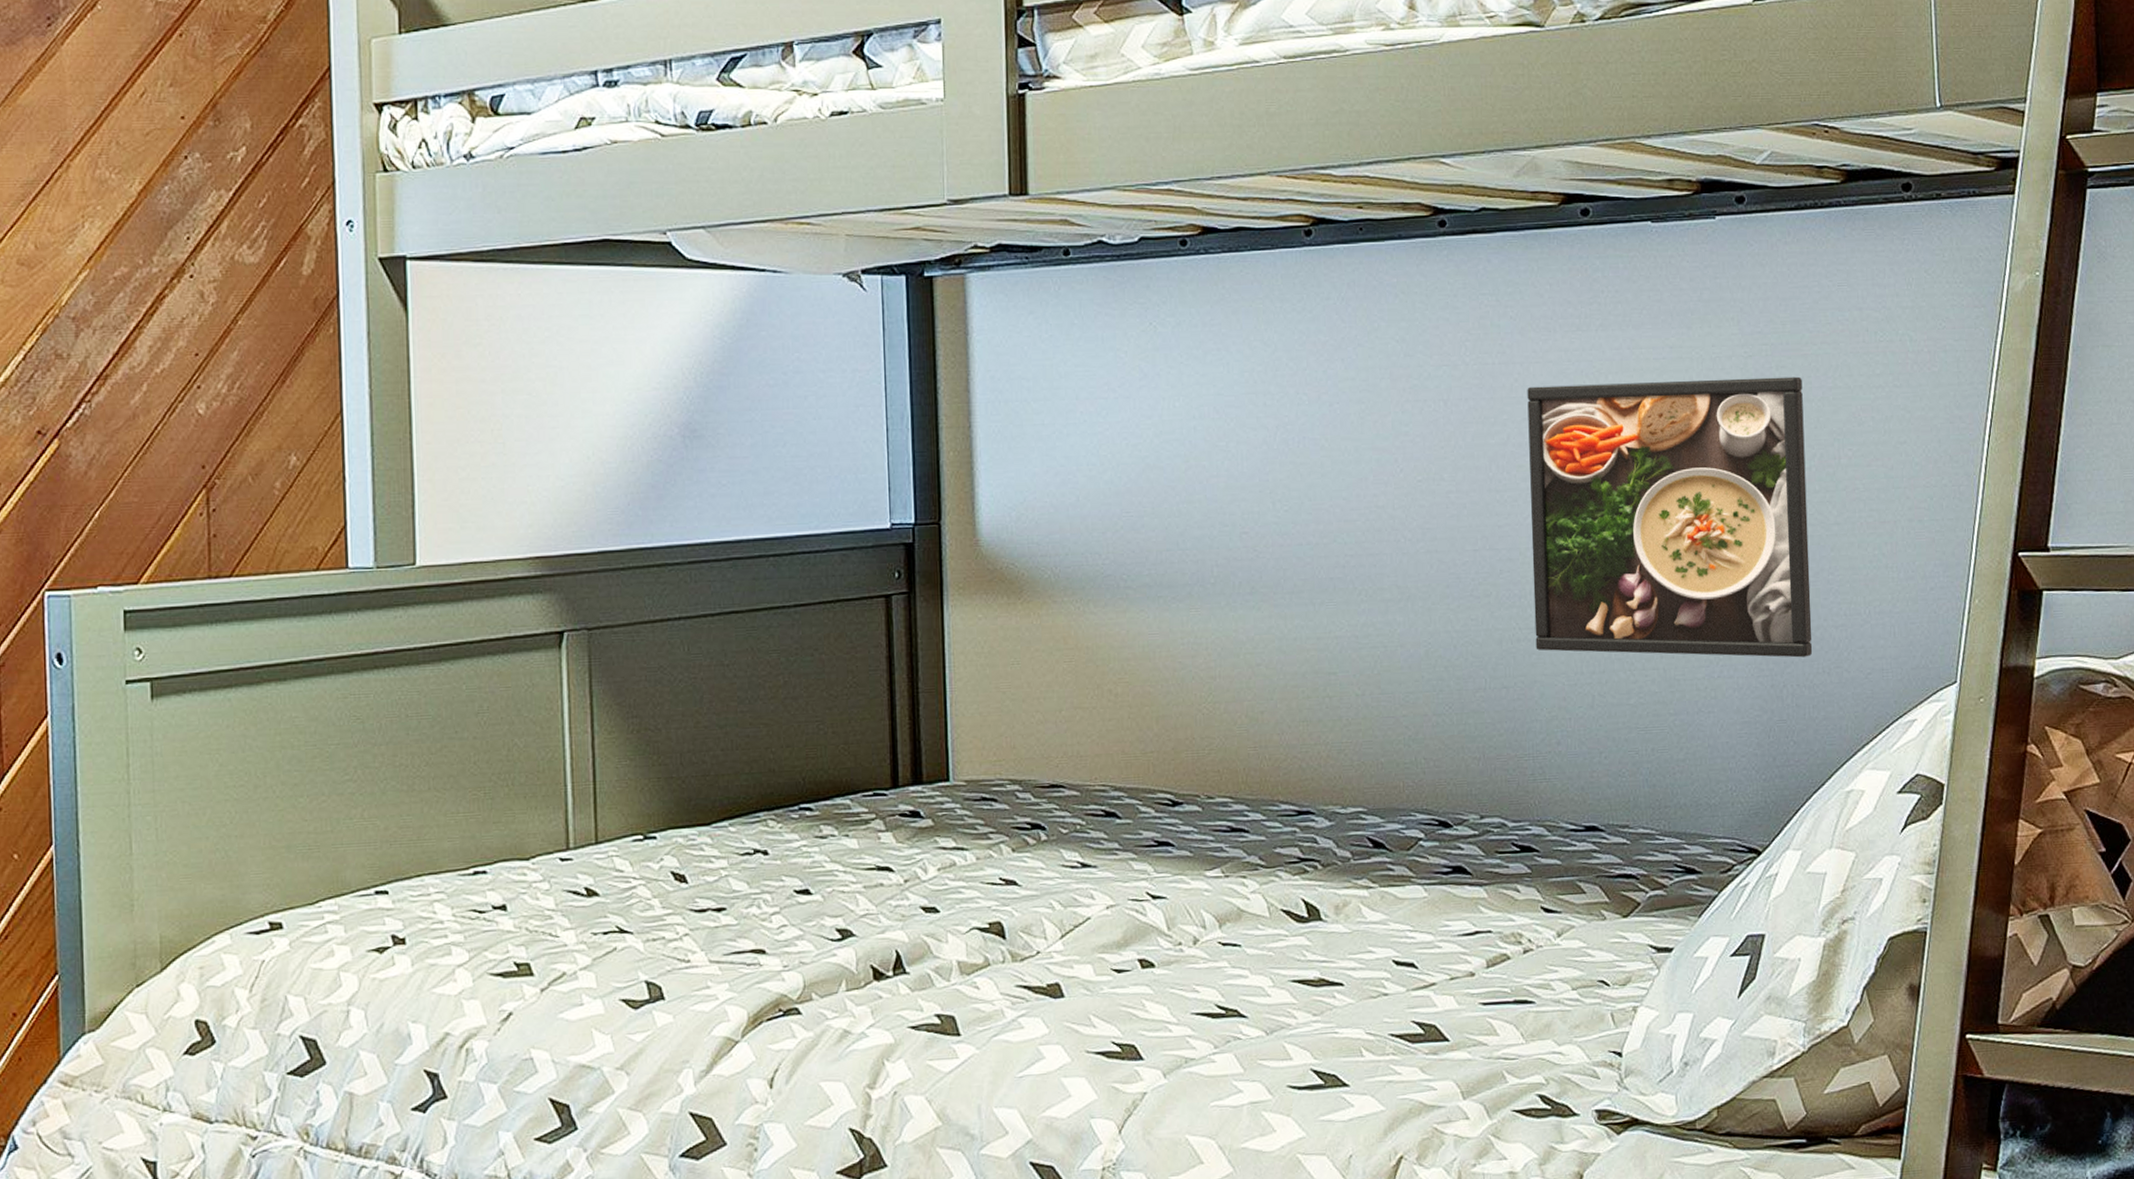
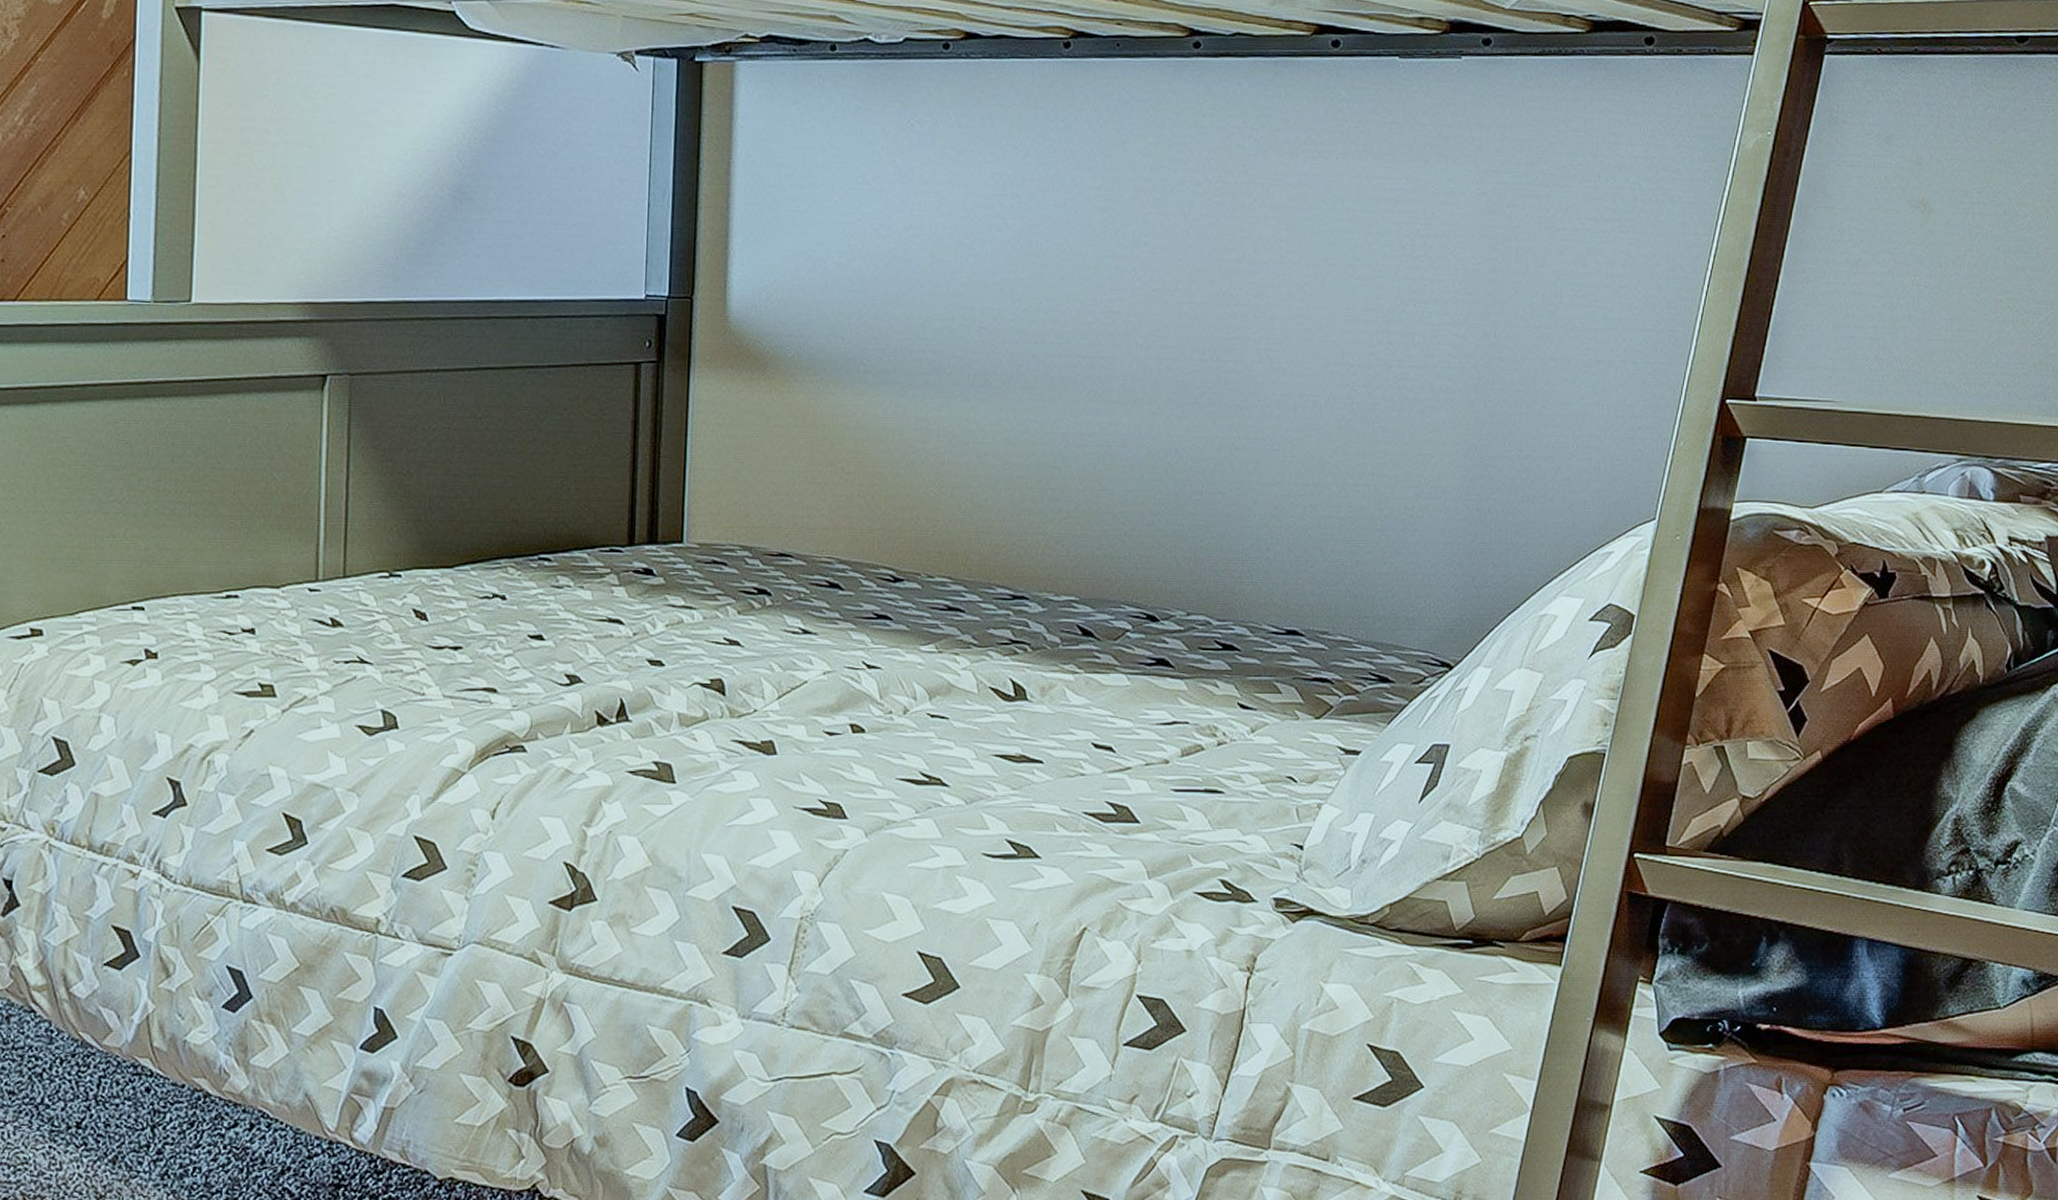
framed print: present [1527,376,1813,658] -> none [1253,207,1532,485]

